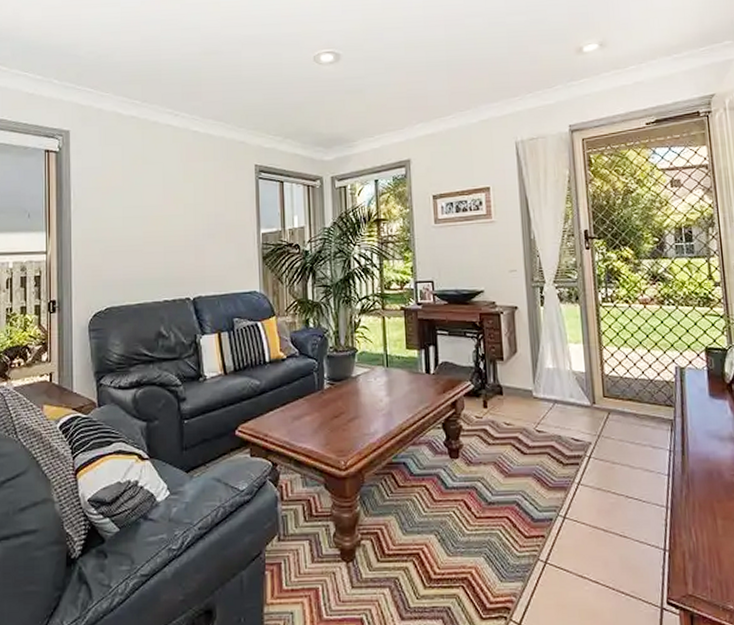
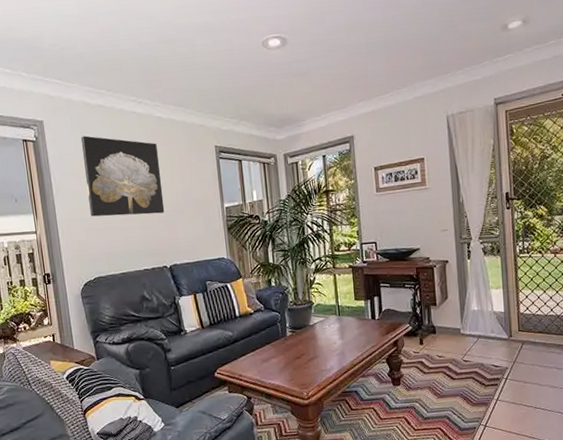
wall art: none [108,148,193,238] -> present [80,135,165,217]

